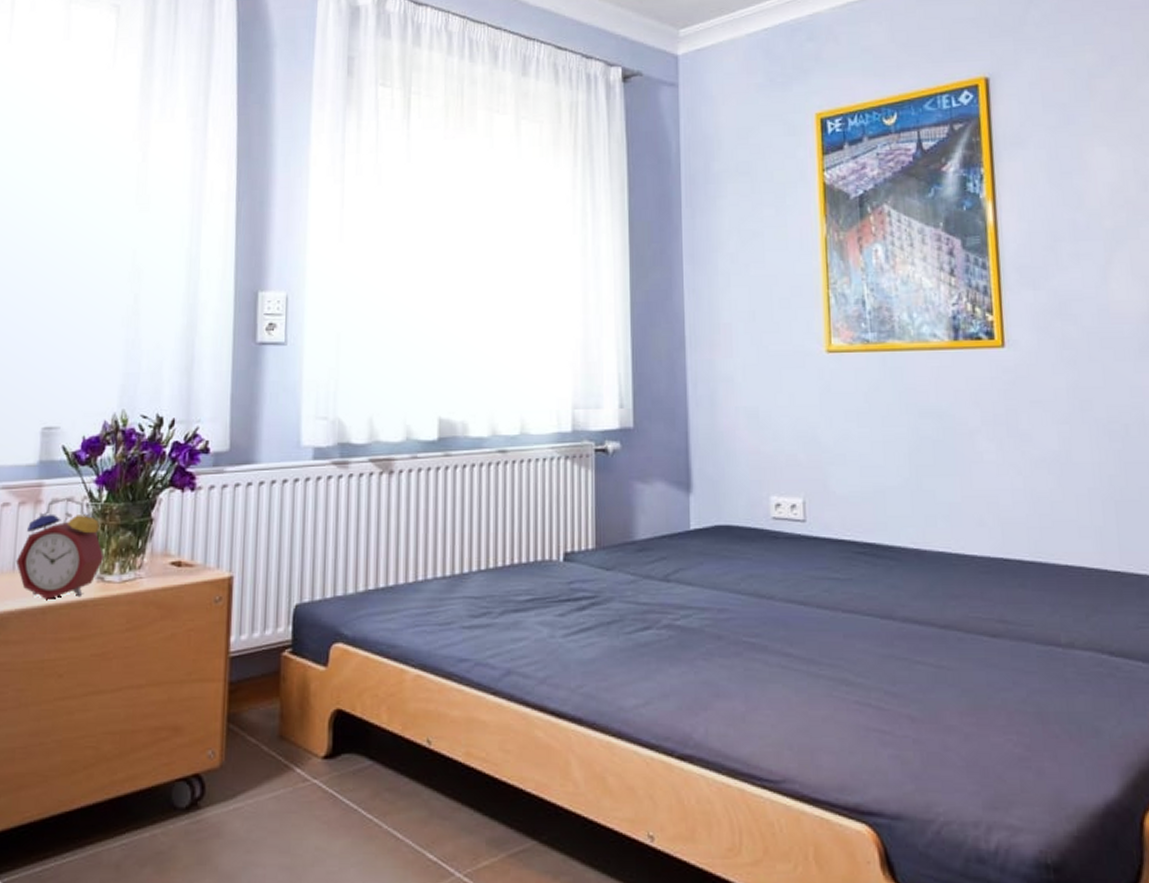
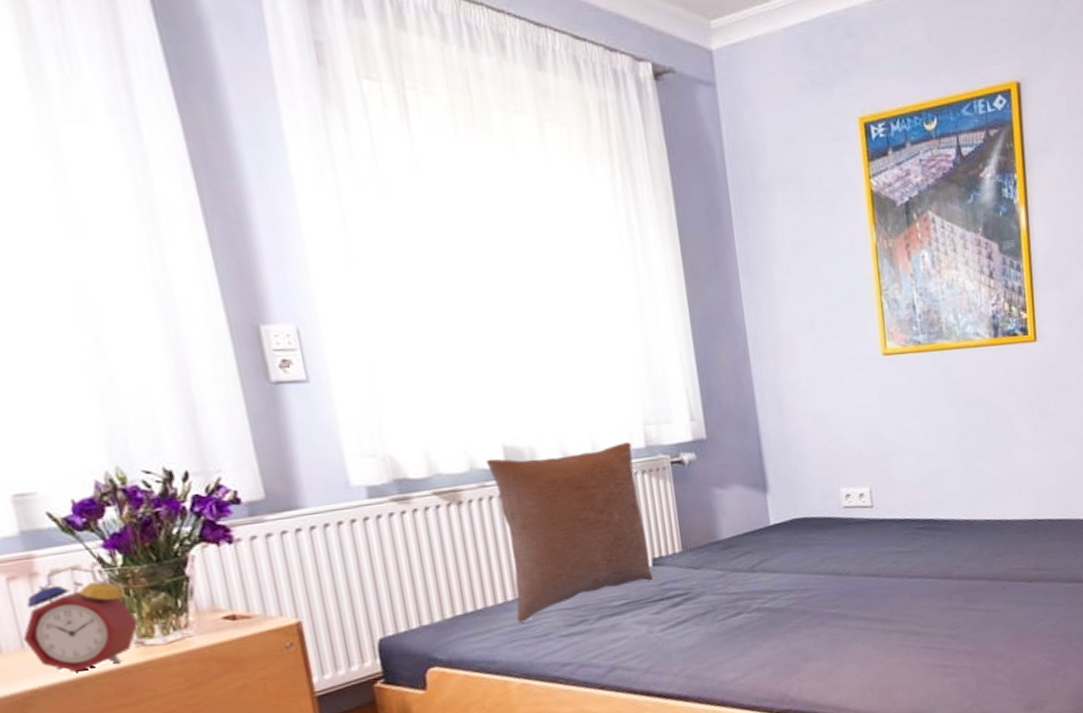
pillow: none [422,425,563,606] -> present [487,442,654,623]

